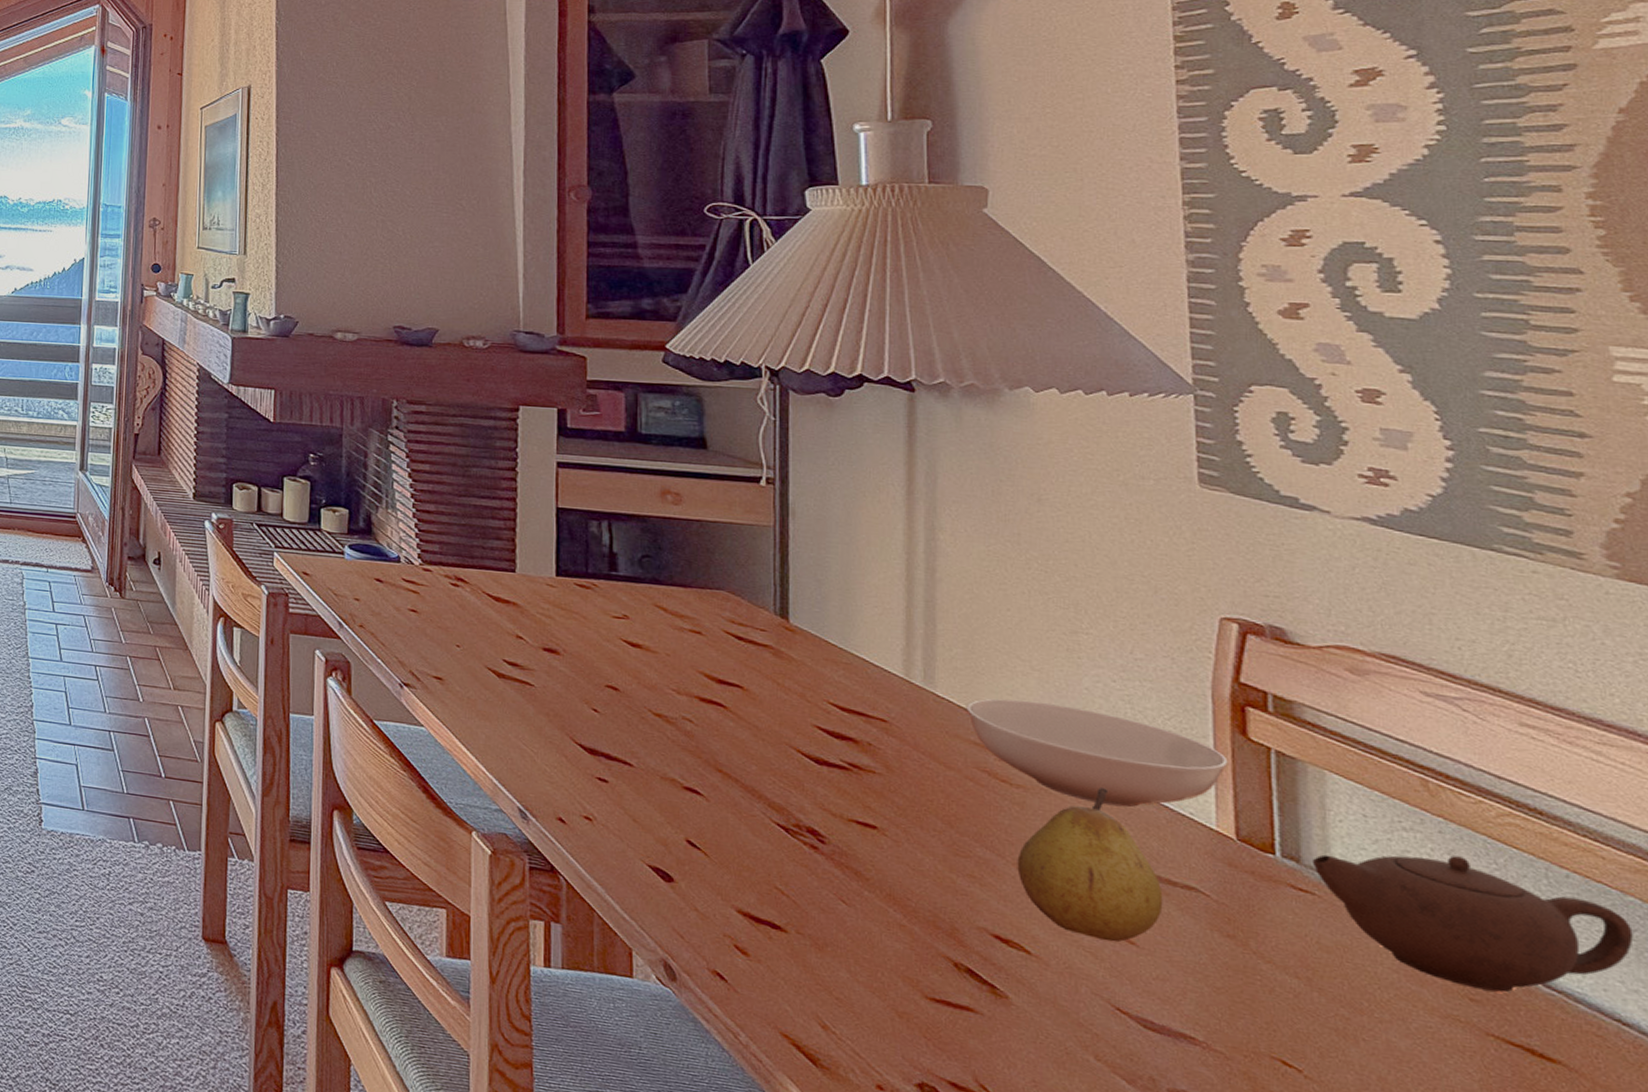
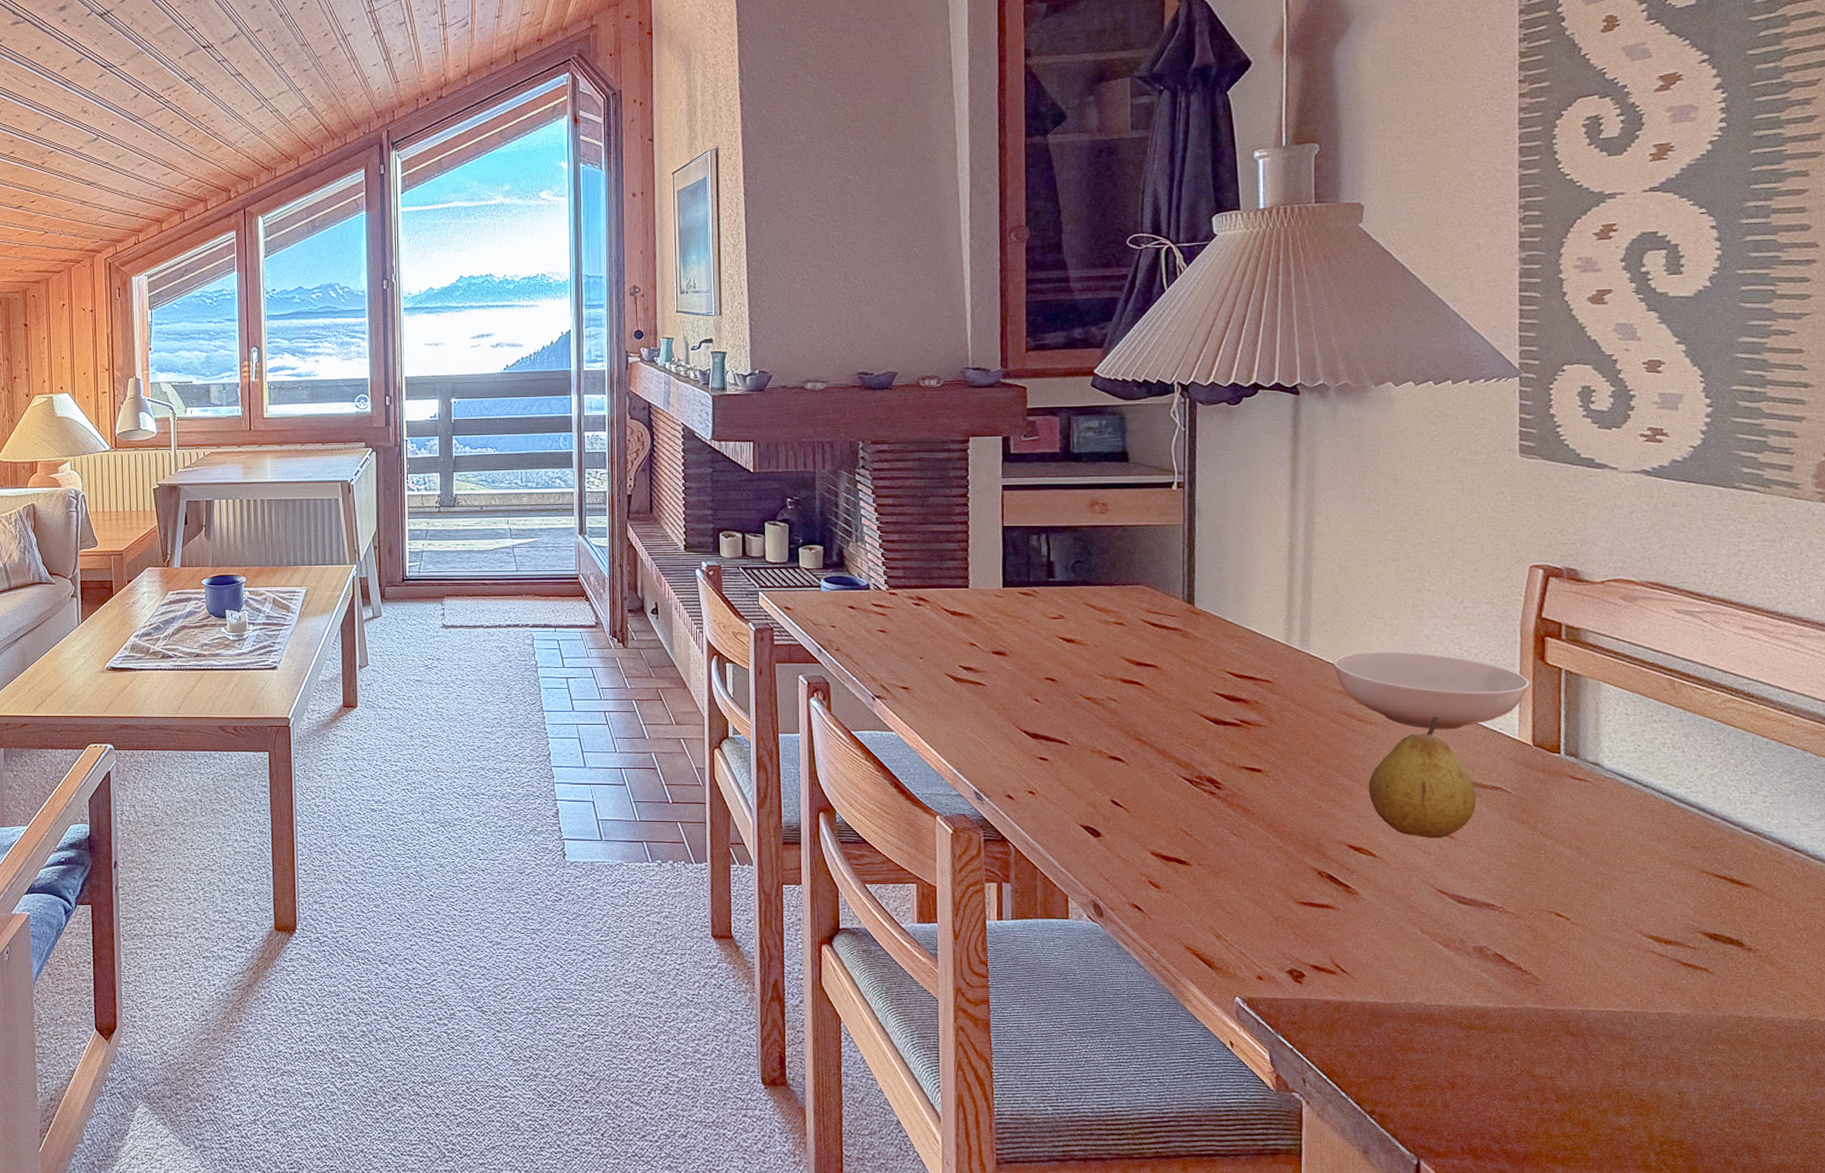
teapot: present [1312,854,1633,993] -> none [1586,738,1809,839]

